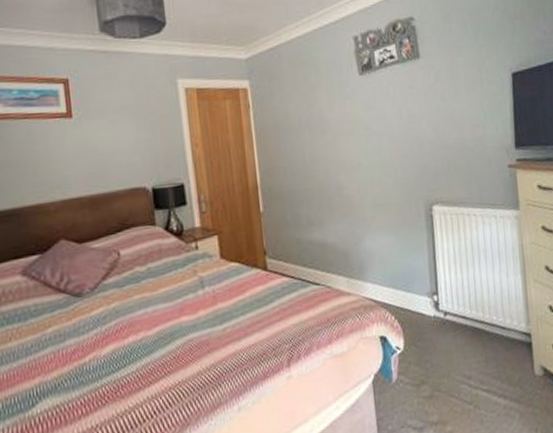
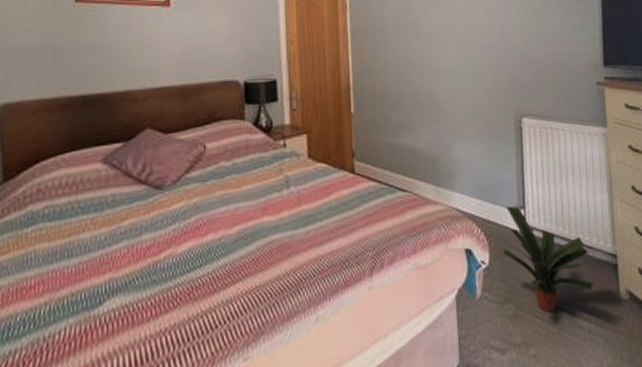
potted plant: none [417,292,508,392] -> present [502,206,594,313]

